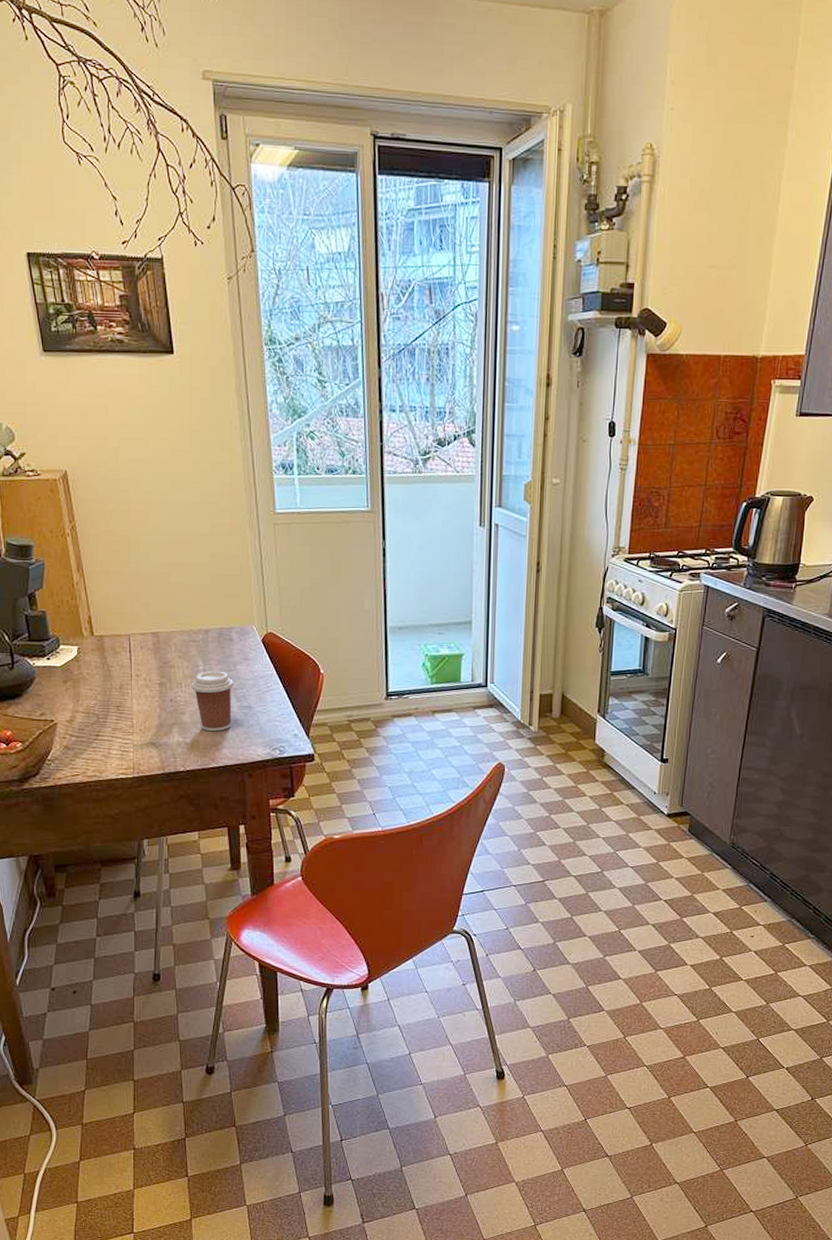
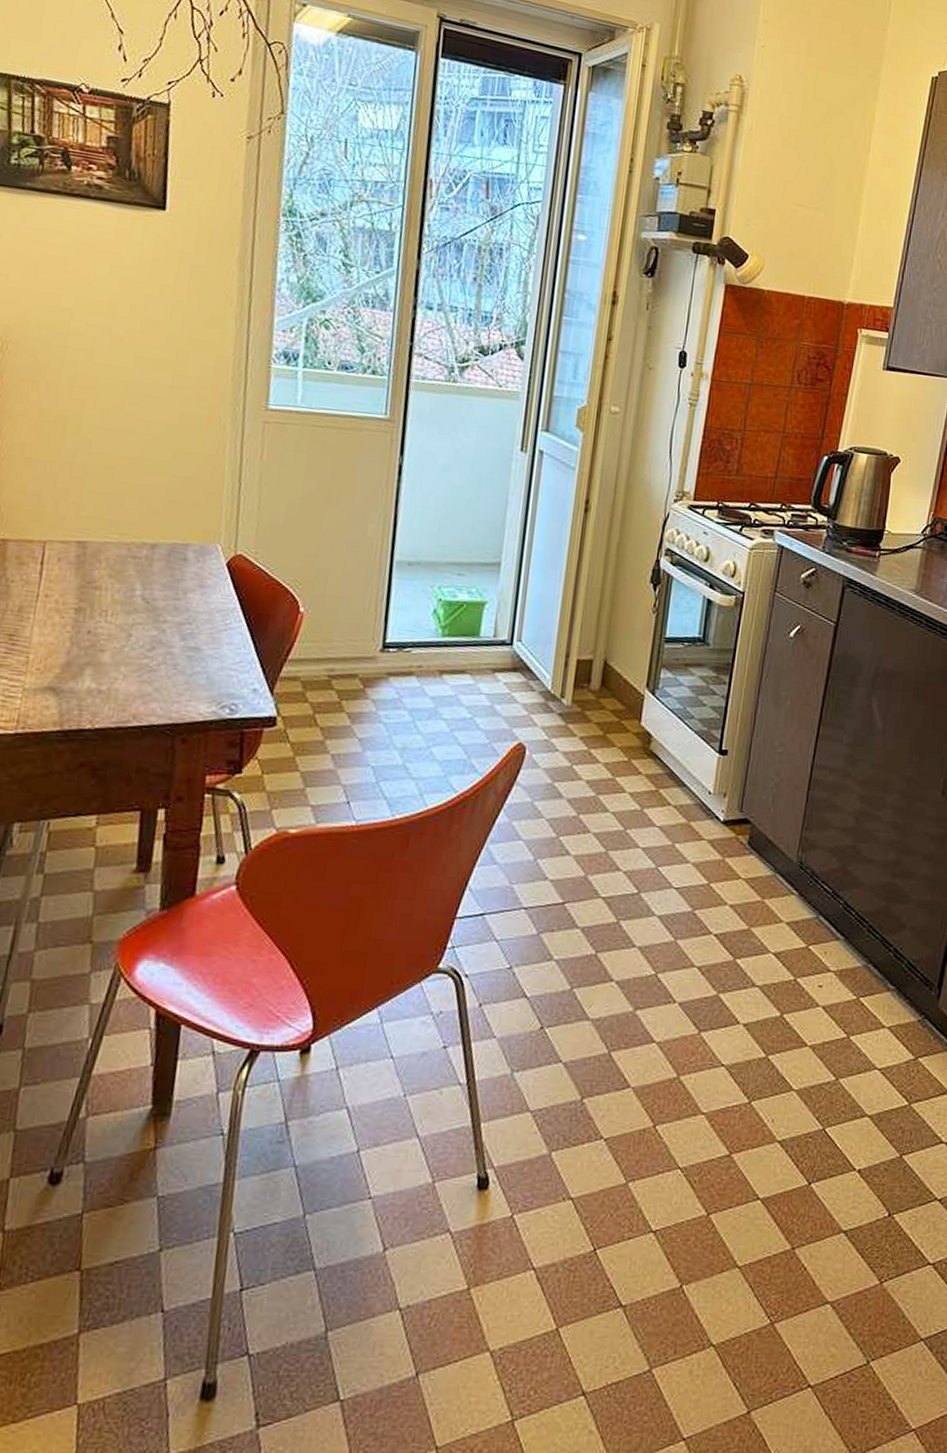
coffee cup: present [191,670,235,732] -> none [120,597,181,679]

